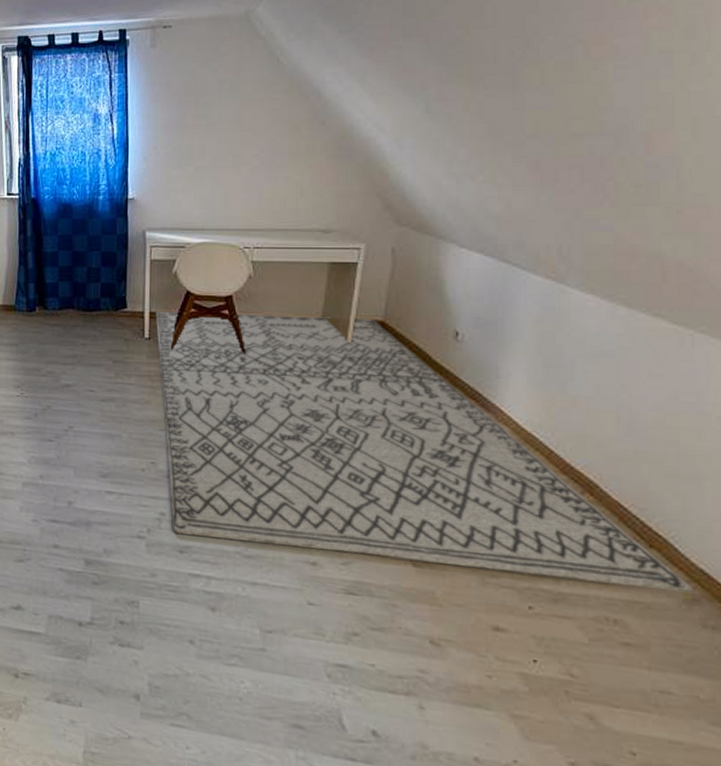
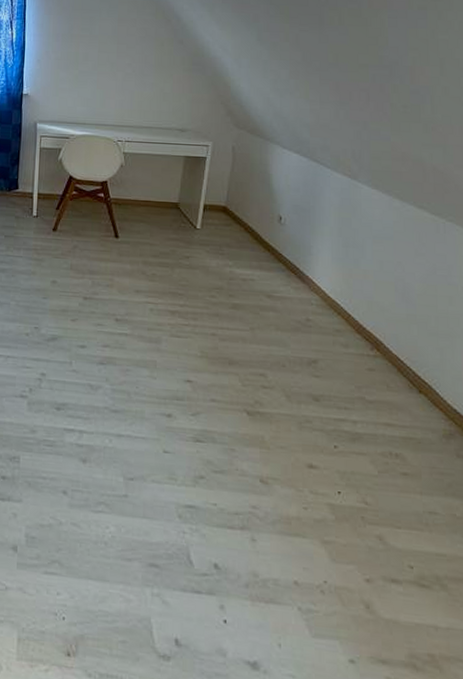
rug: present [156,311,694,593] -> none [43,192,450,429]

